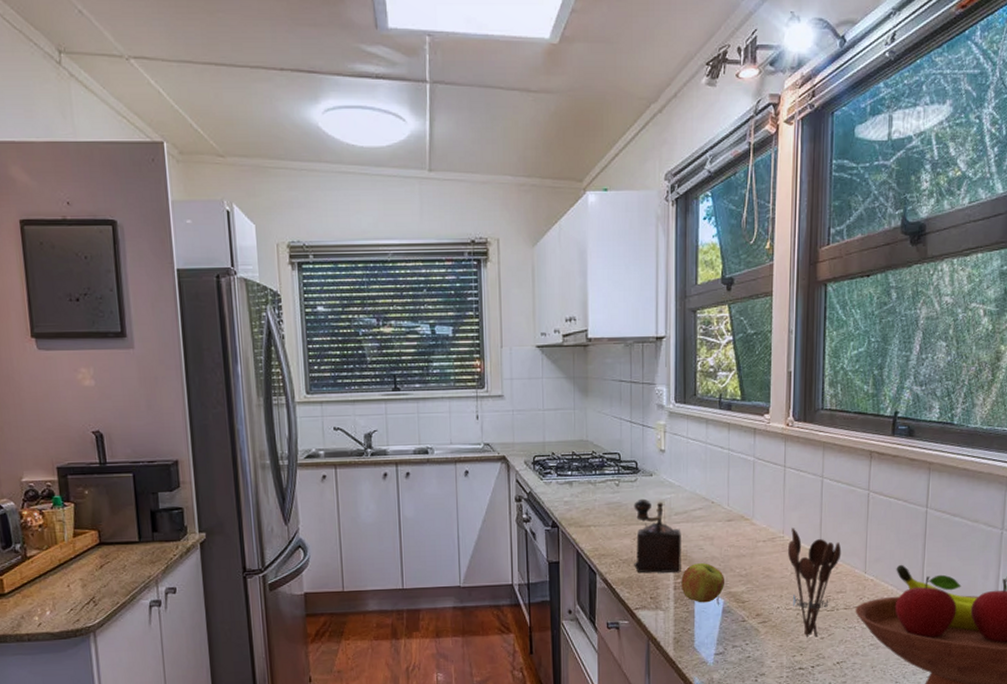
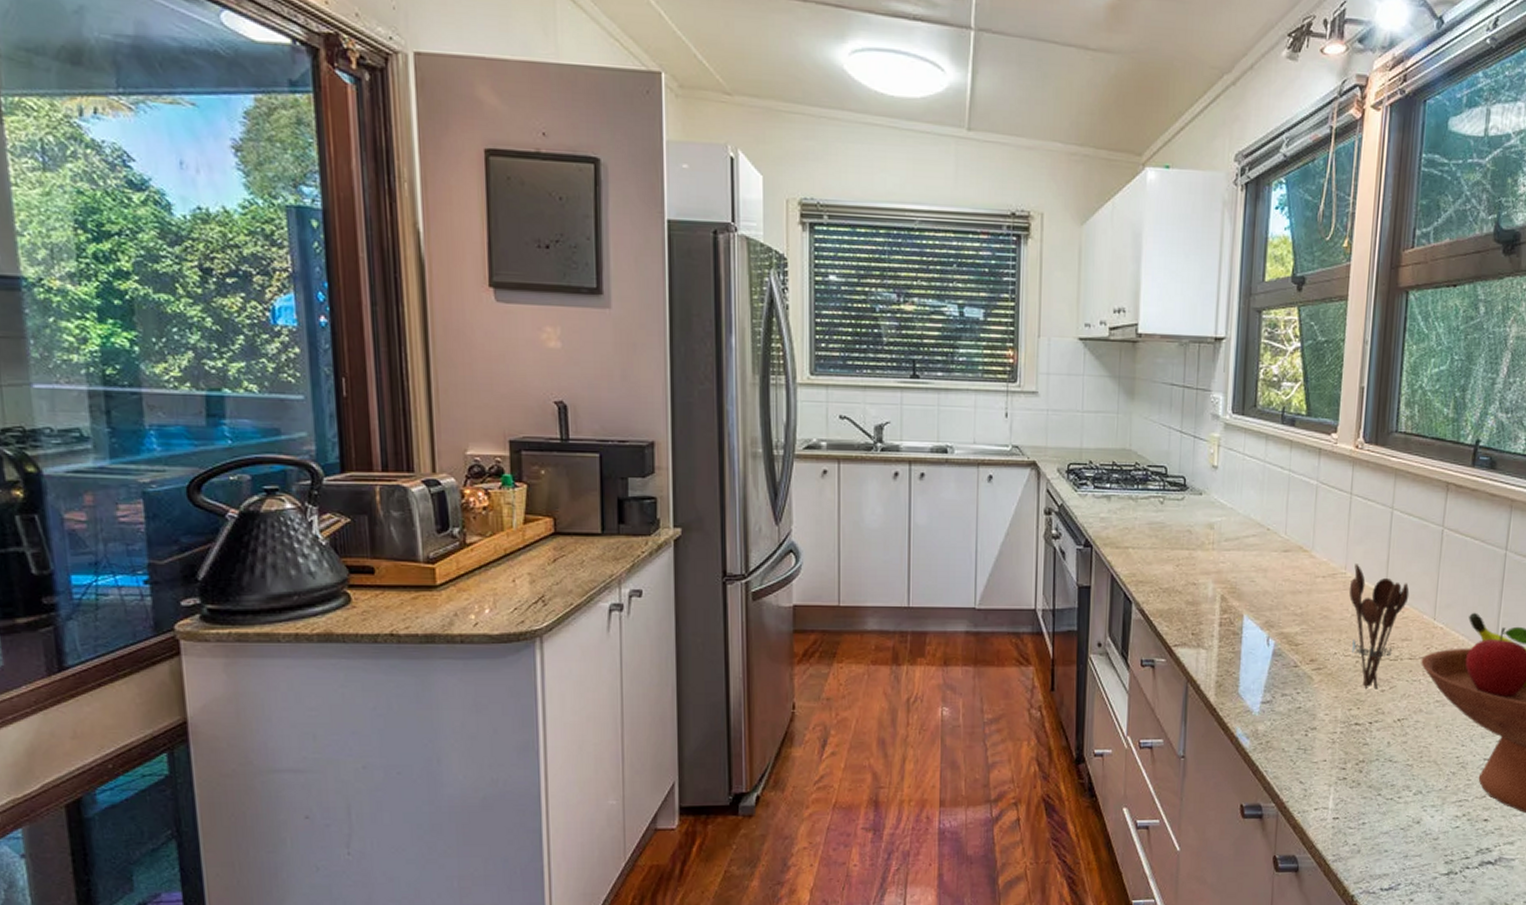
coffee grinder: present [634,498,681,573] -> none [1175,520,1231,608]
apple: present [681,563,725,603] -> none [1227,598,1278,643]

